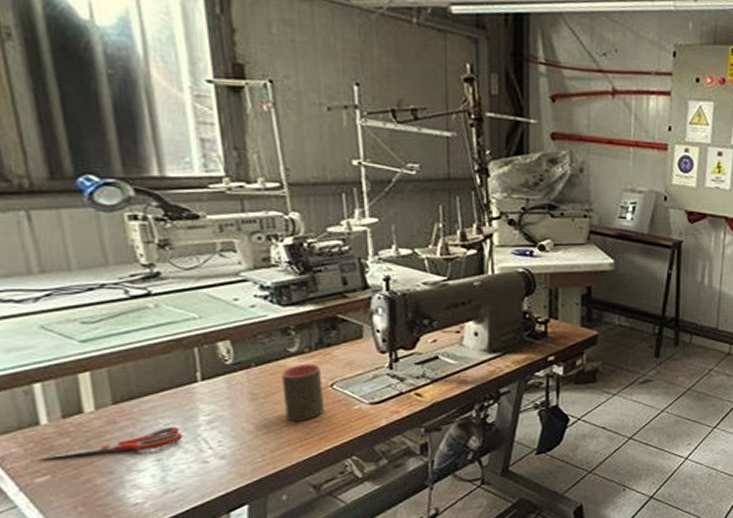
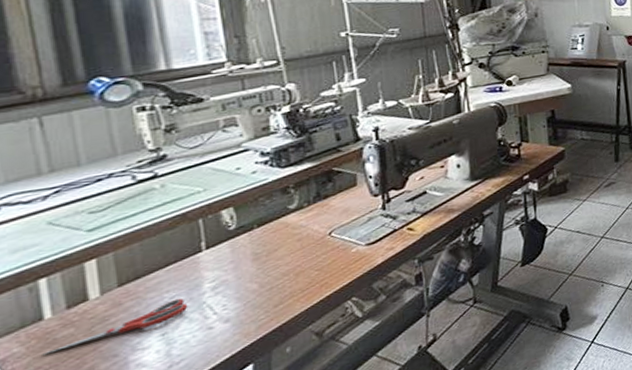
cup: present [281,363,324,422] -> none [282,216,324,274]

